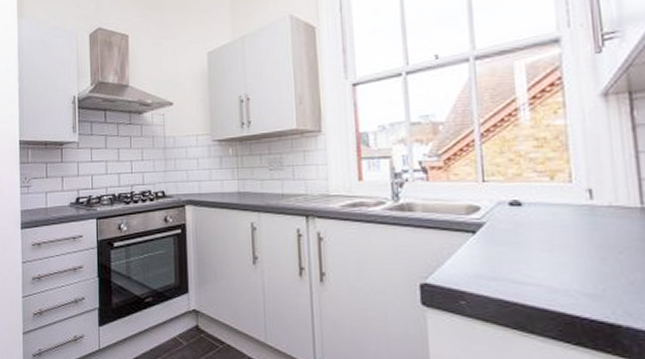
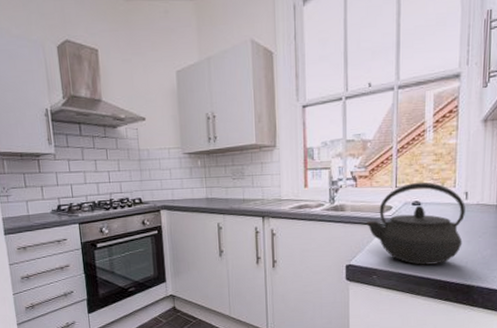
kettle: none [444,176,594,290] -> present [365,182,465,265]

